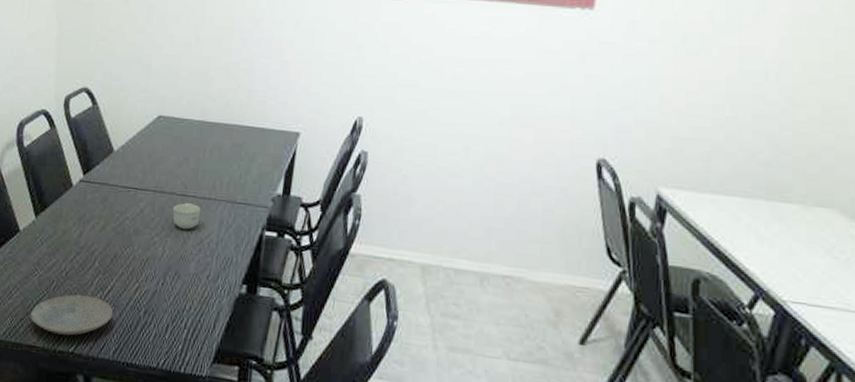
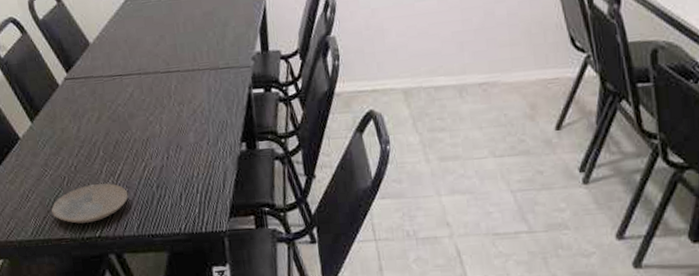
cup: present [172,202,201,230] -> none [160,77,189,104]

